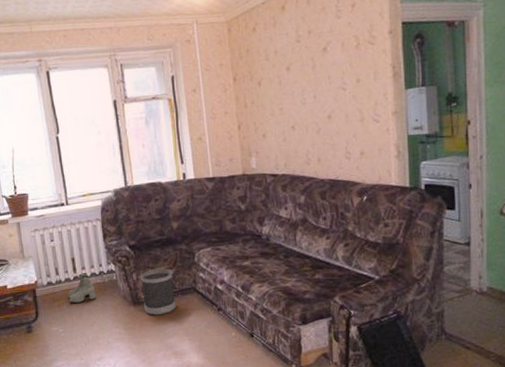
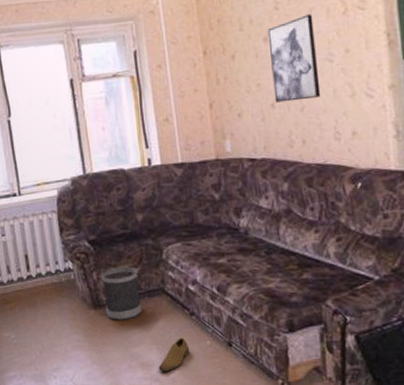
boots: present [68,273,96,303] -> none [21,271,52,305]
shoe: none [189,329,217,360] -> present [158,337,190,372]
wall art: none [290,47,335,125] -> present [267,14,321,103]

